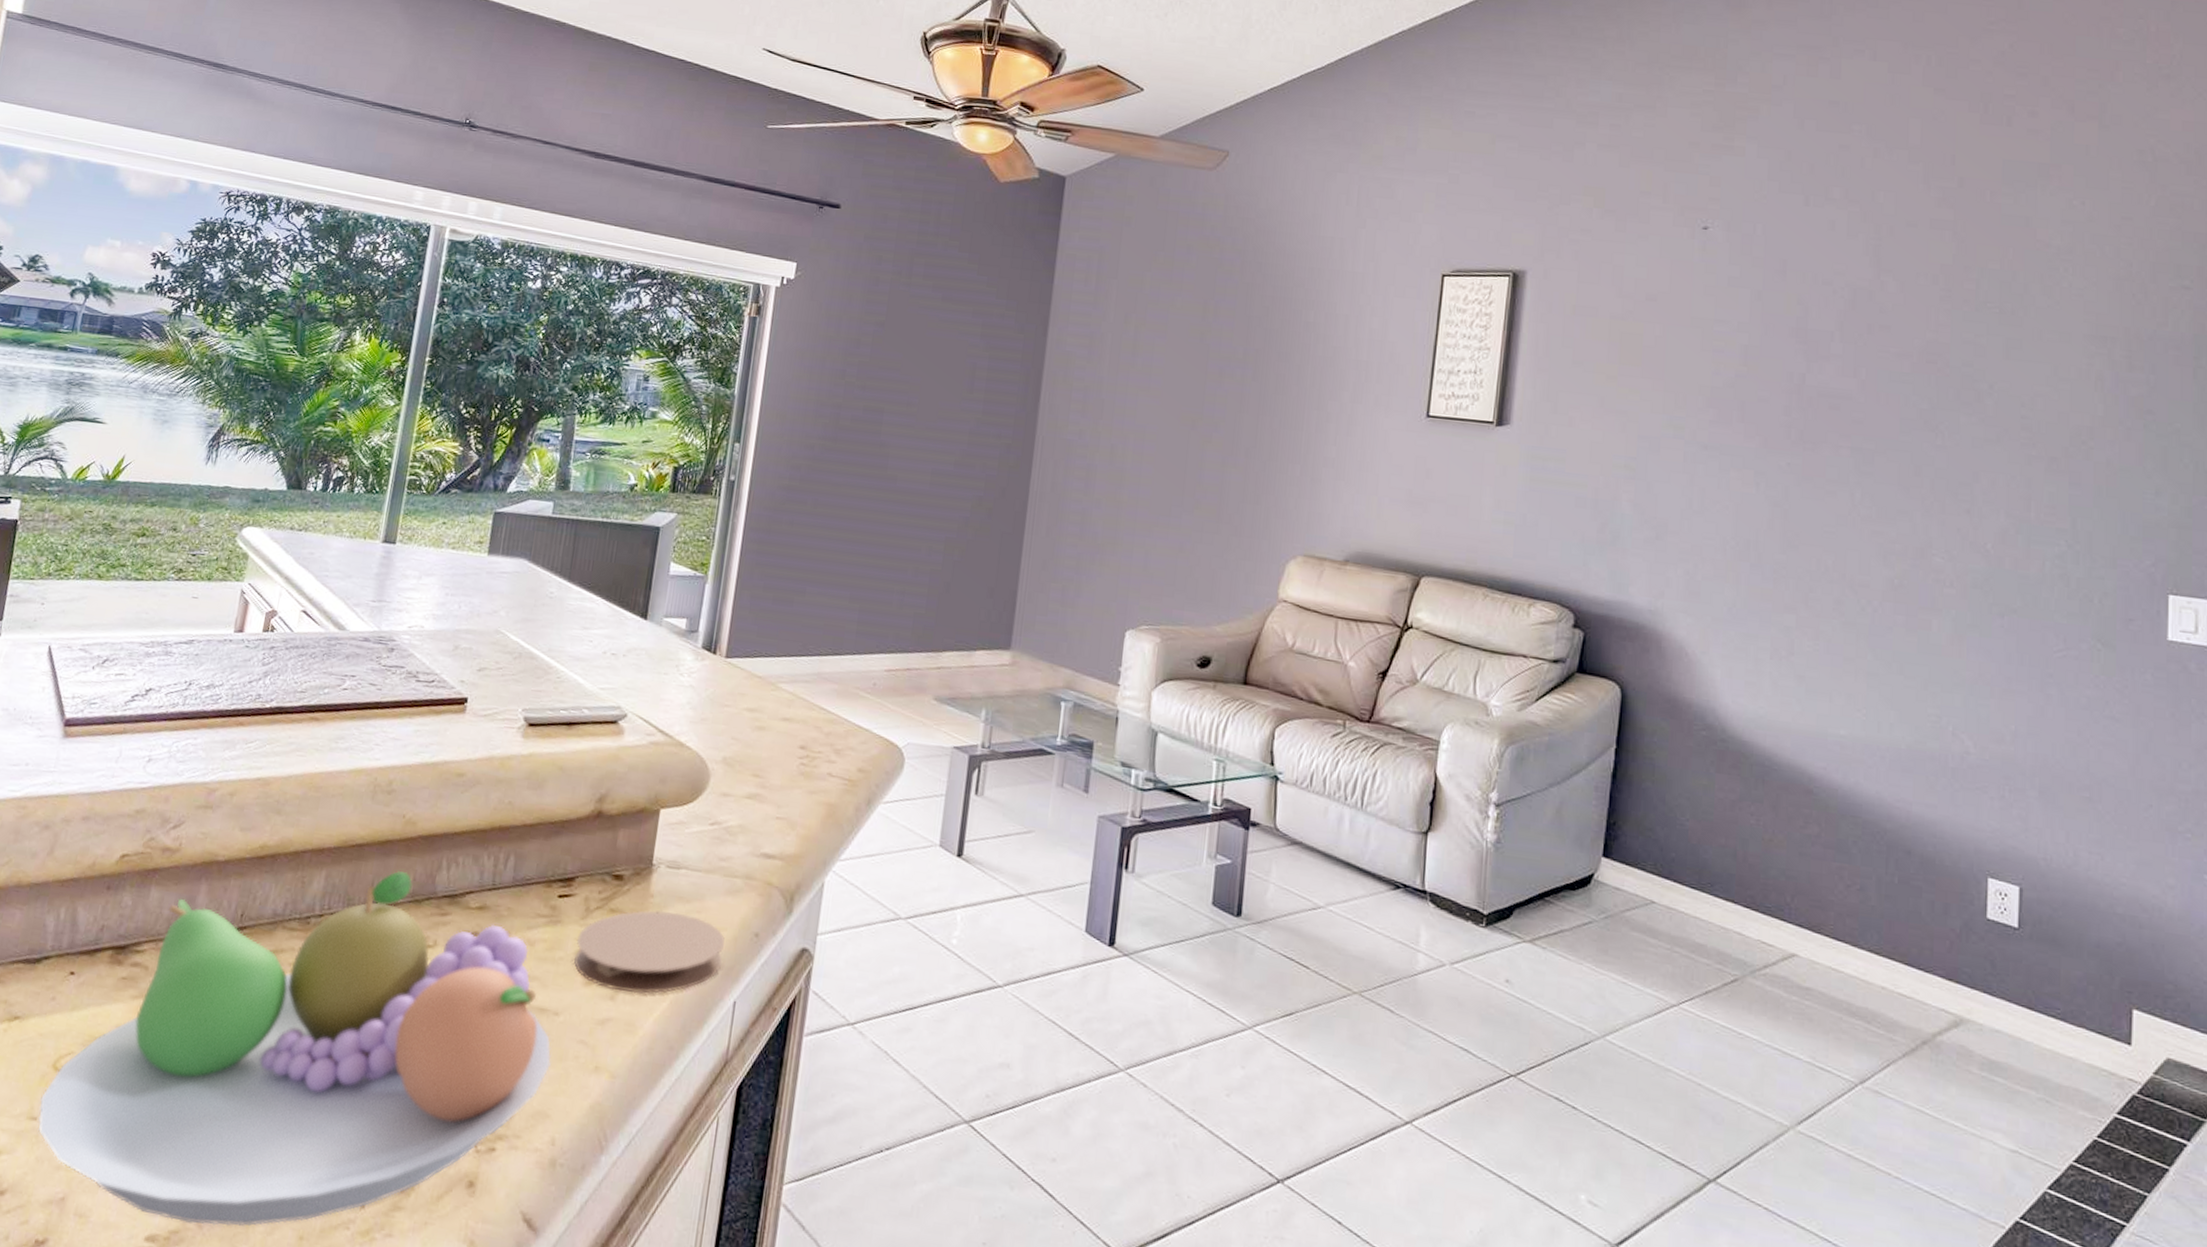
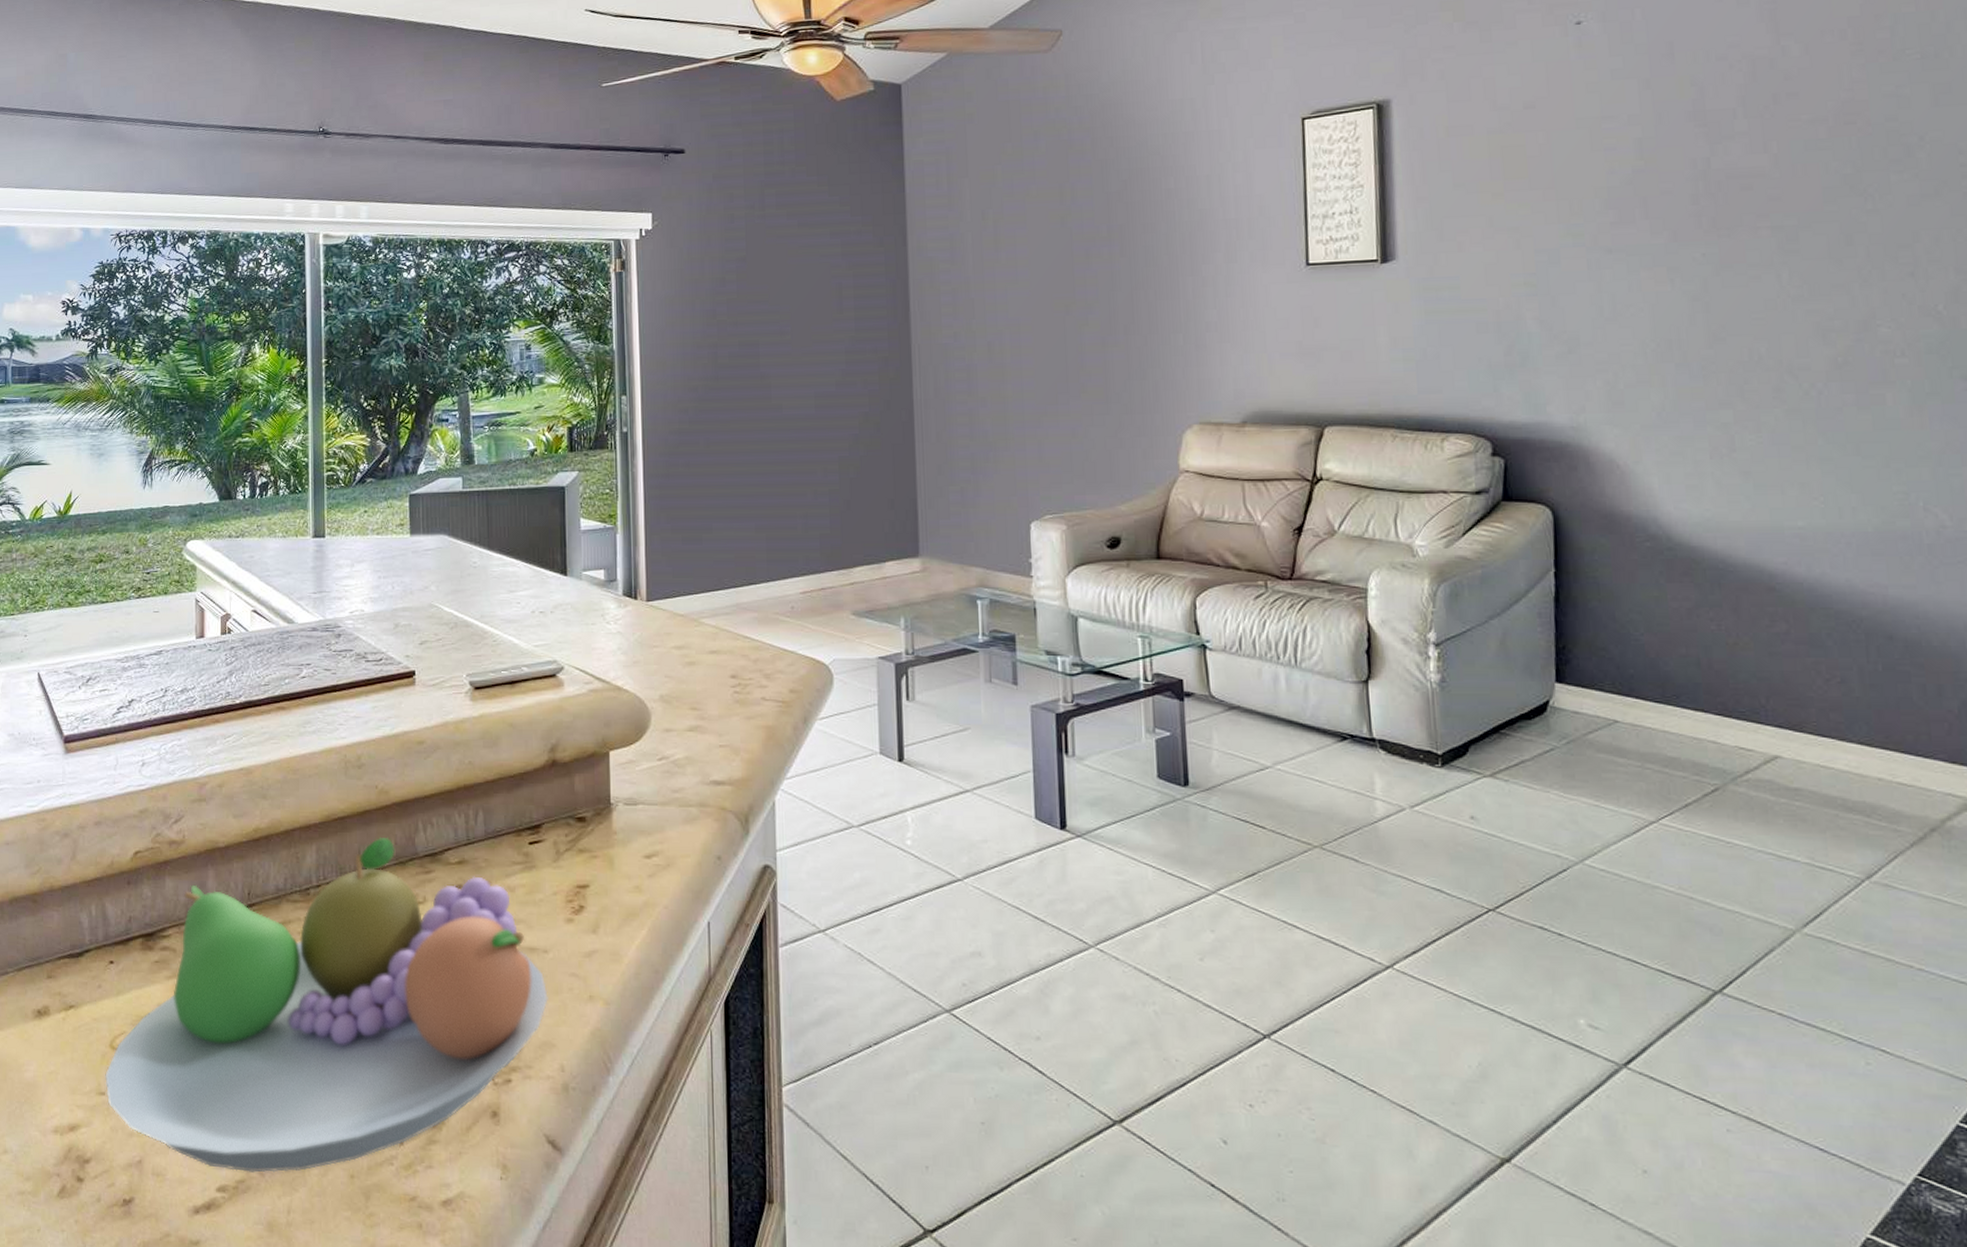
coaster: present [574,910,725,994] -> none [553,845,690,925]

